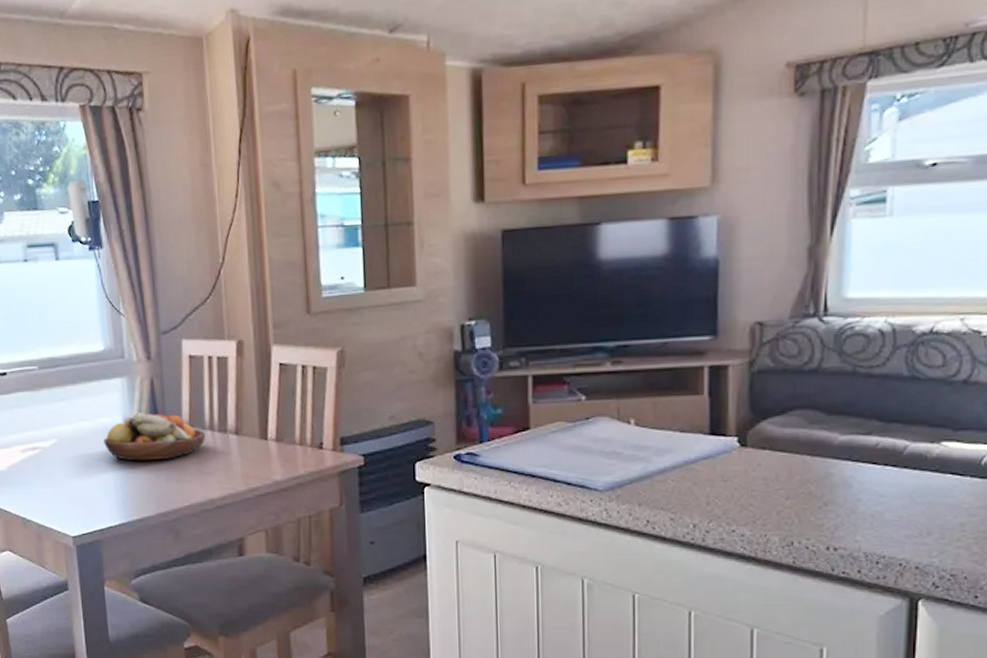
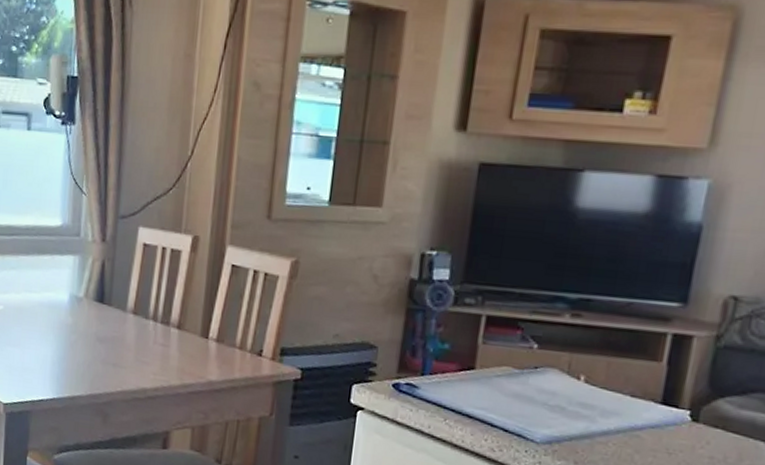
fruit bowl: present [104,413,205,462] -> none [47,292,148,343]

